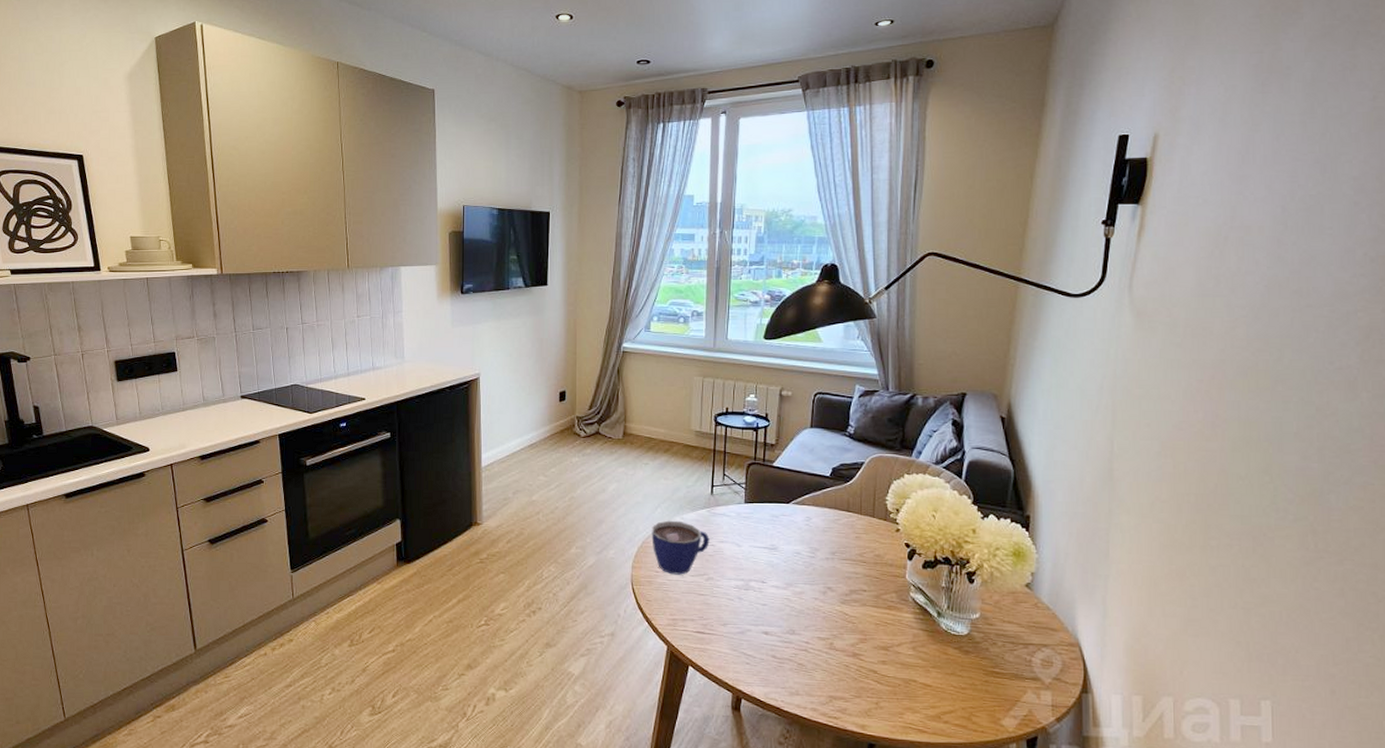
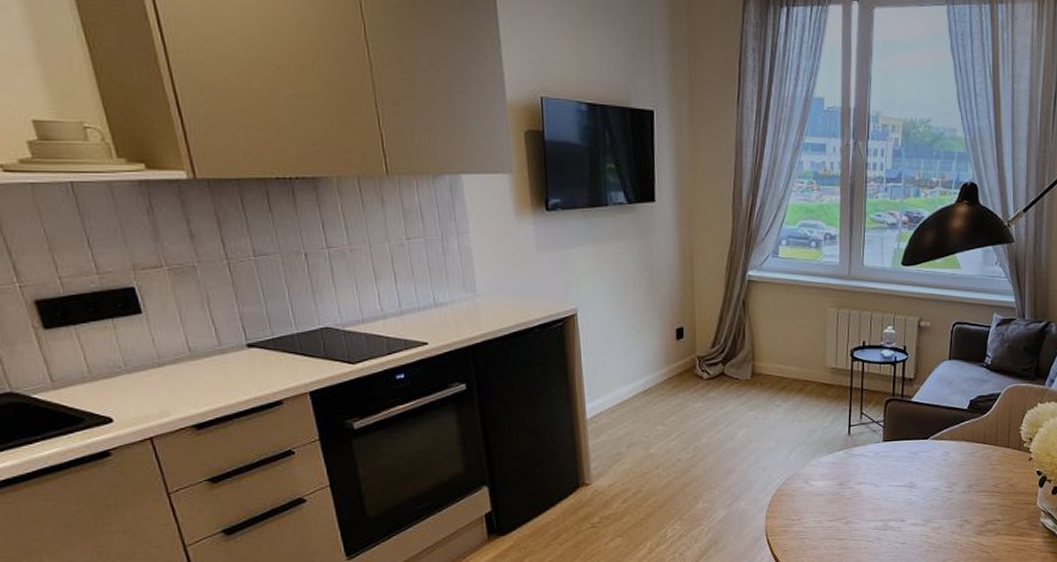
cup: present [651,520,710,575] -> none [786,464,848,522]

